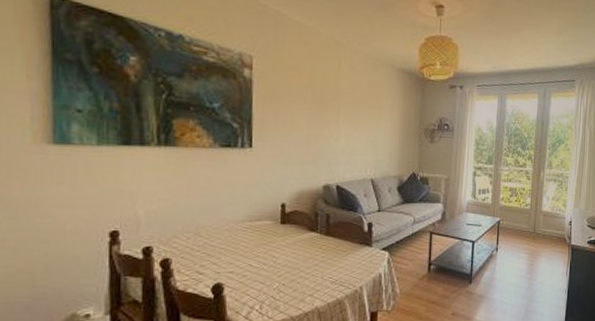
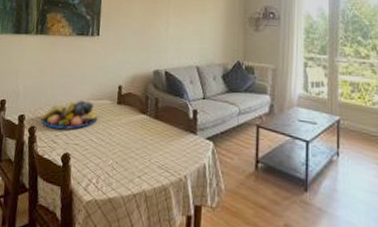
fruit bowl: none [176,223,257,259] -> present [40,100,98,129]

